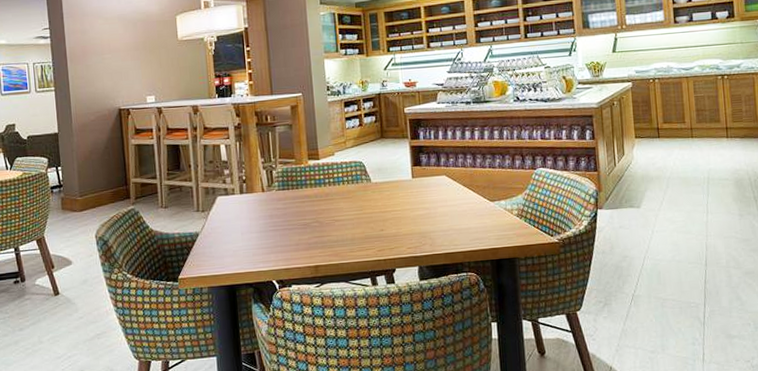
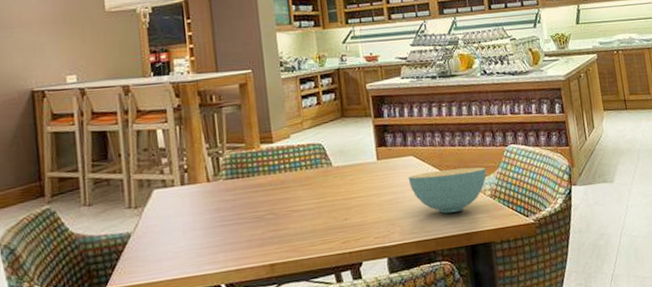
cereal bowl: none [440,188,514,229] -> present [408,167,487,214]

